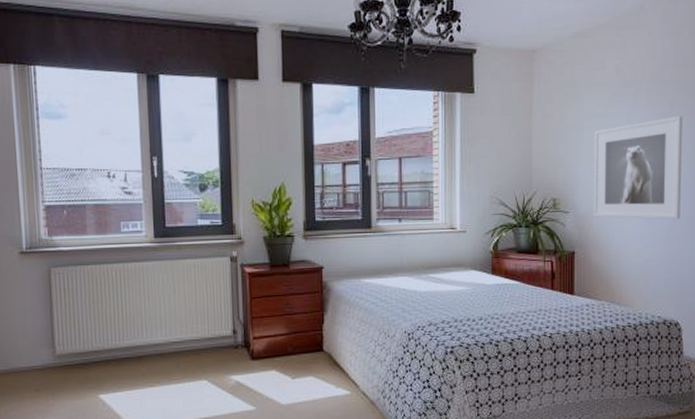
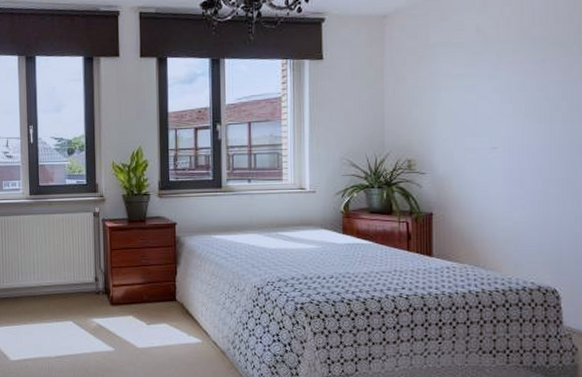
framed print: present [593,116,683,220] -> none [452,73,557,181]

